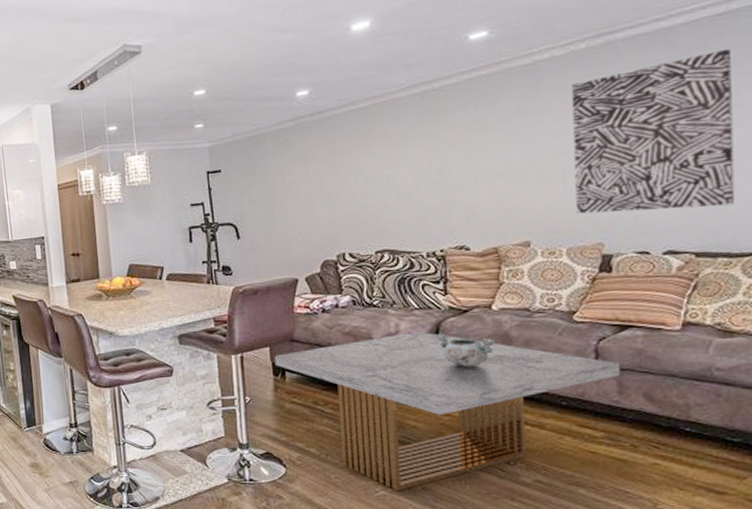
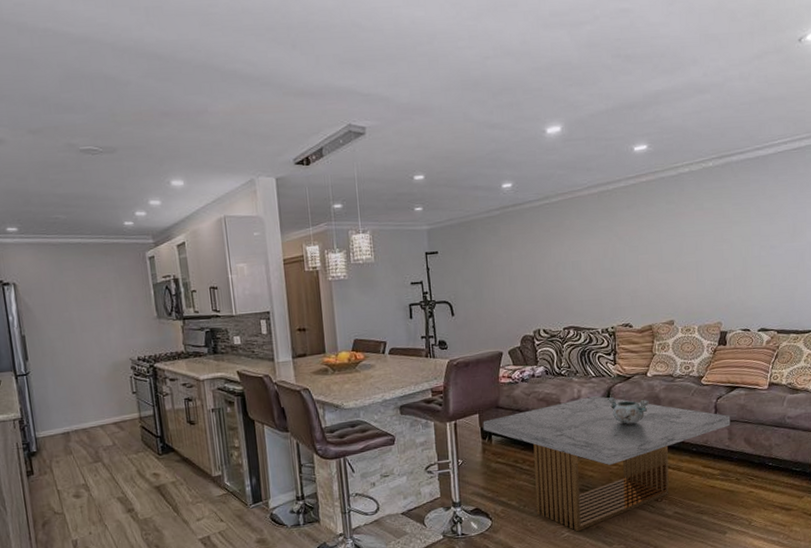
wall art: present [571,48,736,214] -> none [702,175,801,299]

